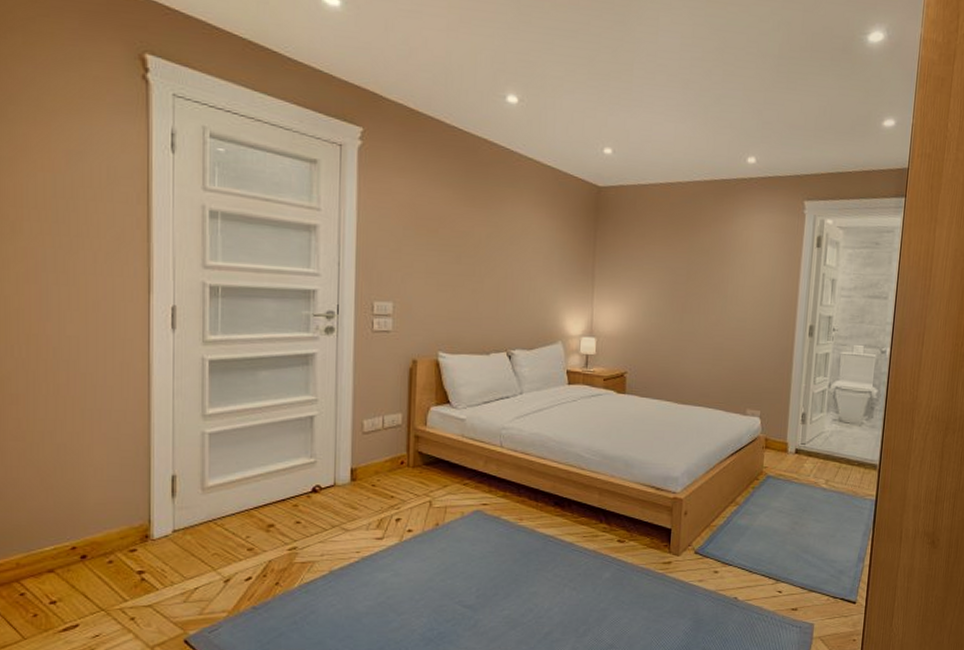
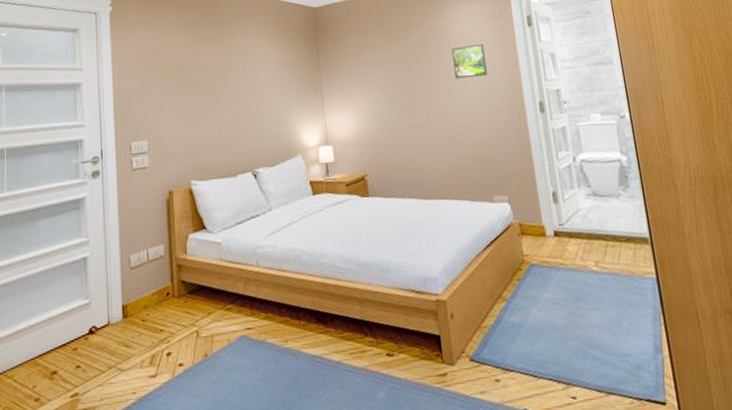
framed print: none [733,256,769,291] -> present [451,43,487,79]

